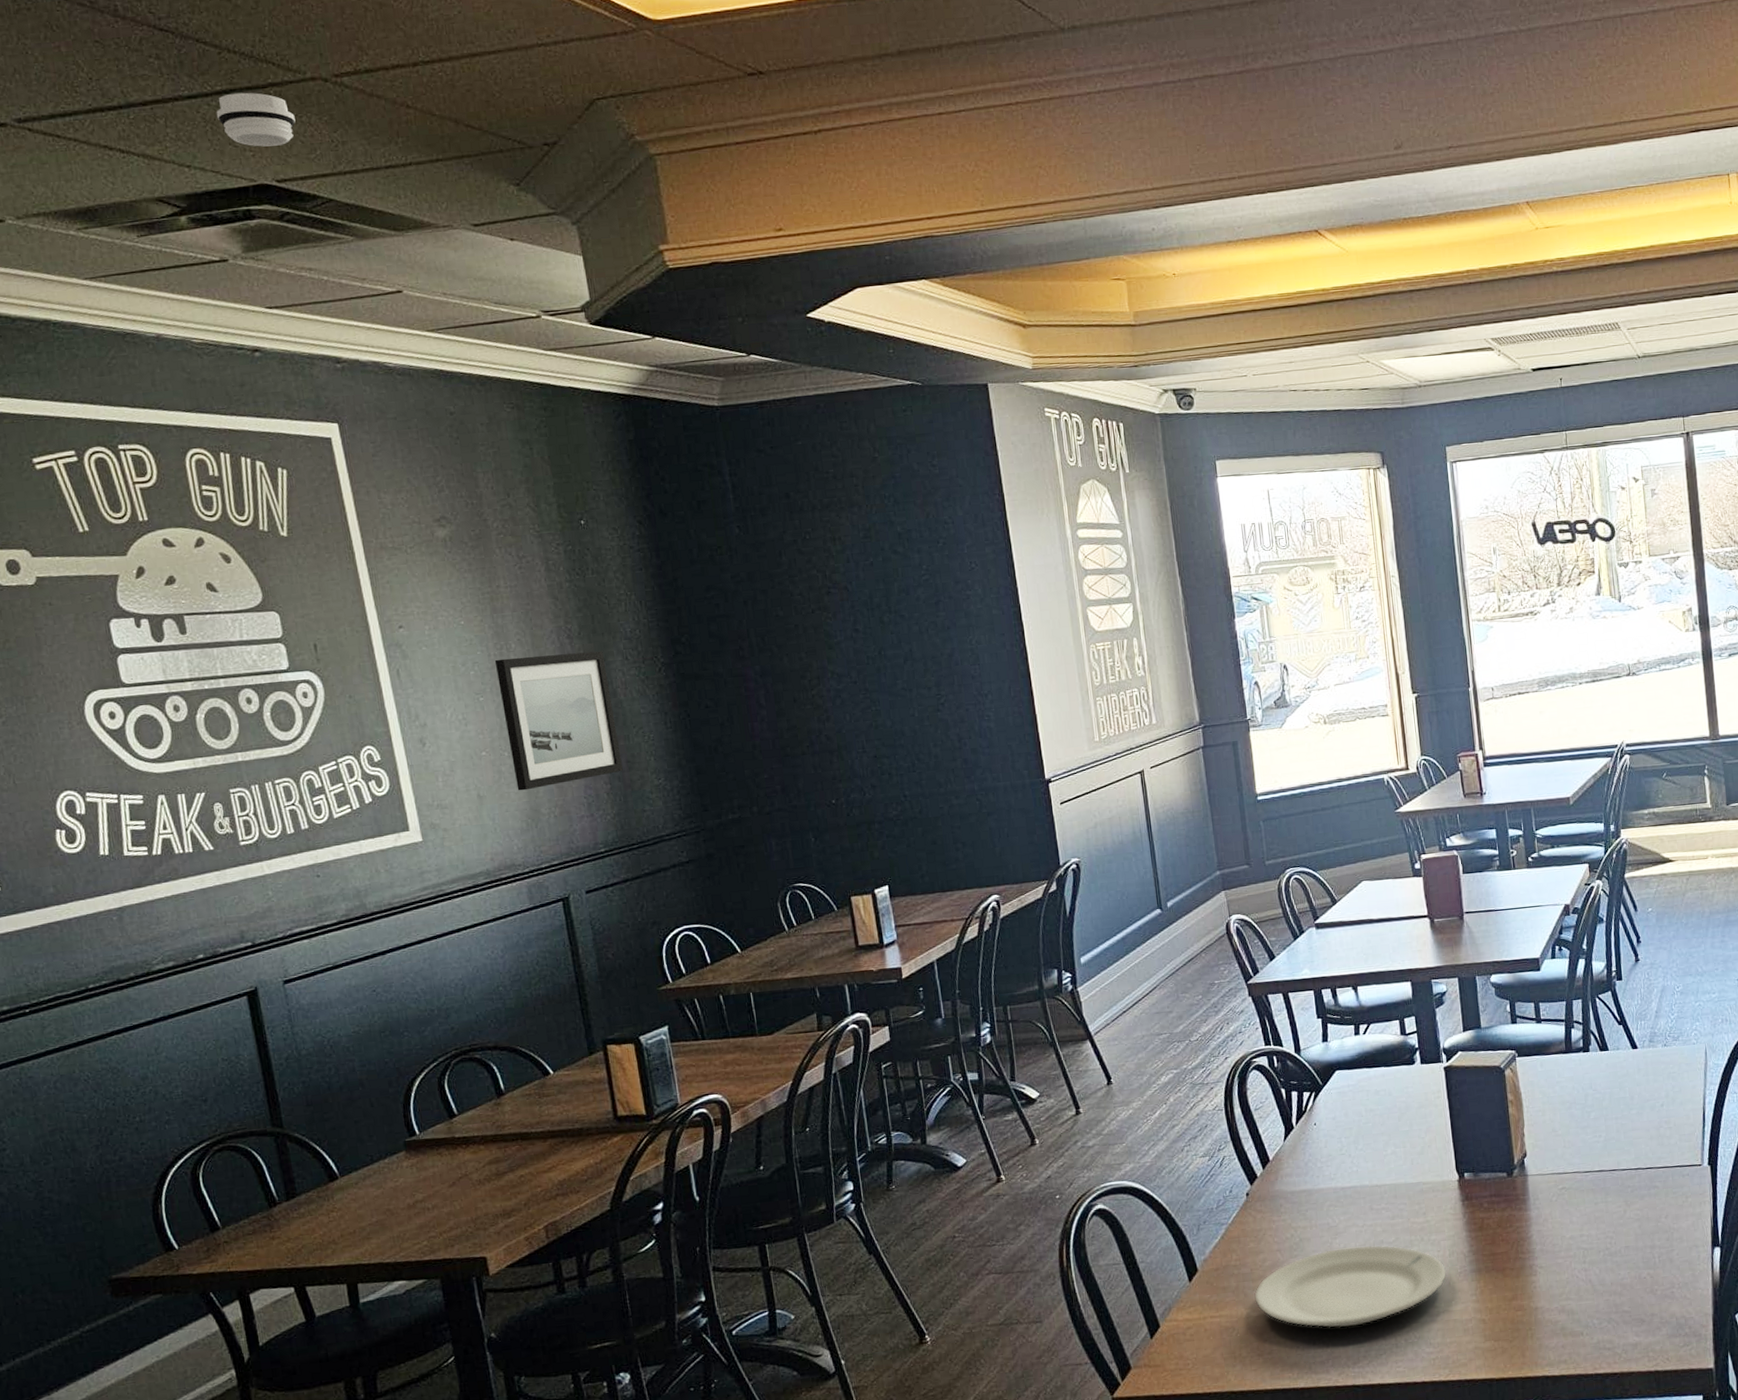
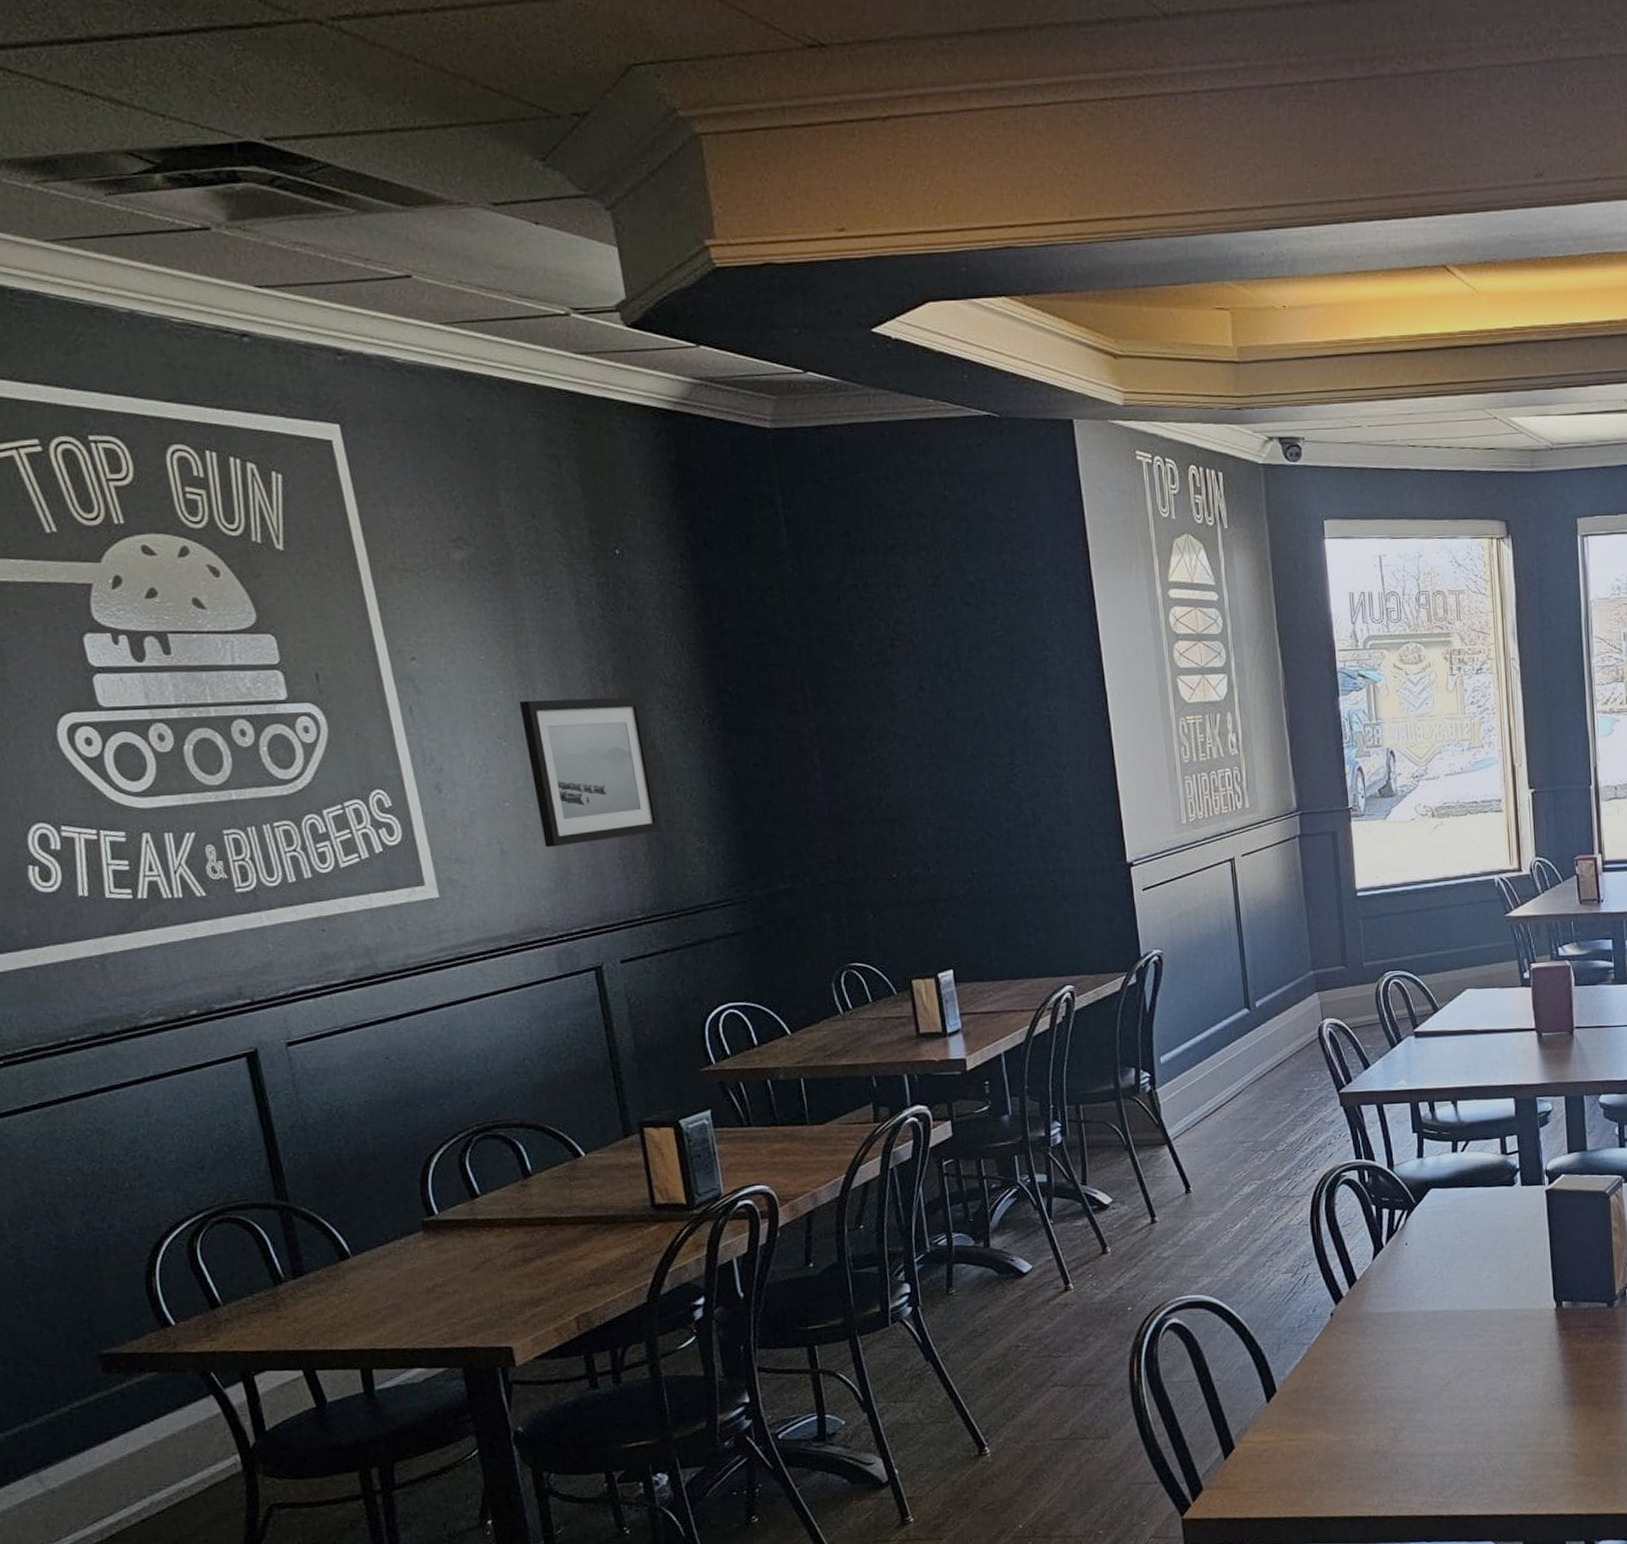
smoke detector: present [216,92,296,147] -> none [193,32,286,98]
plate: present [1254,1245,1446,1328] -> none [1335,1372,1539,1457]

